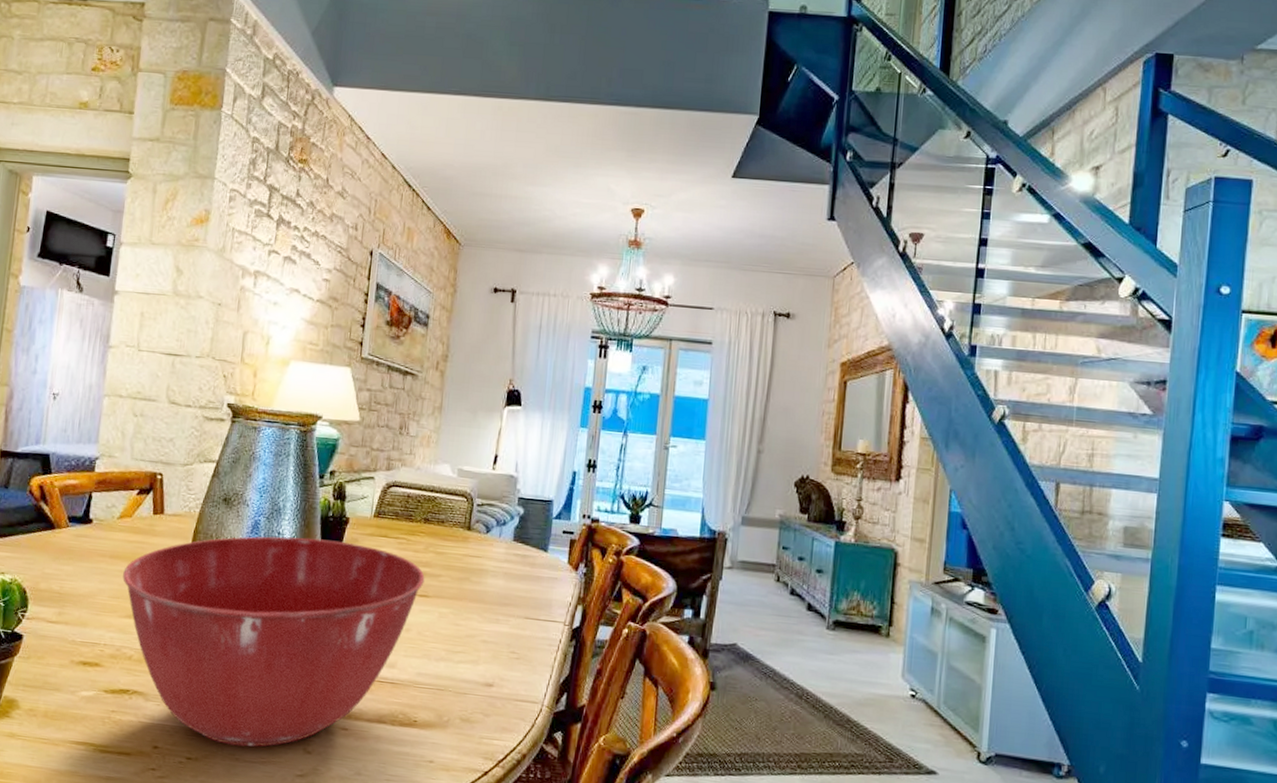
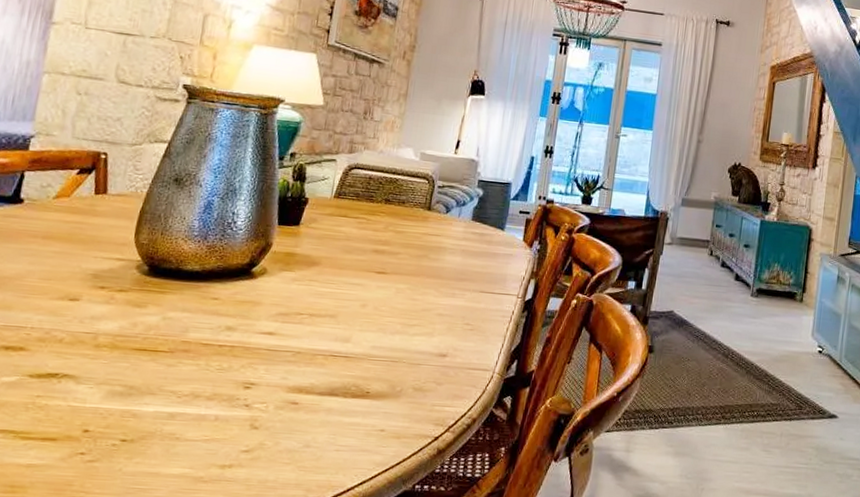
mixing bowl: present [122,536,425,747] -> none [56,216,384,426]

